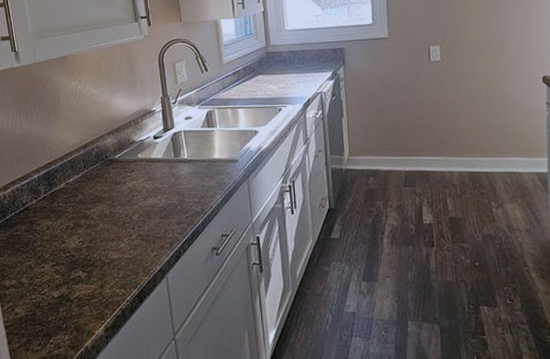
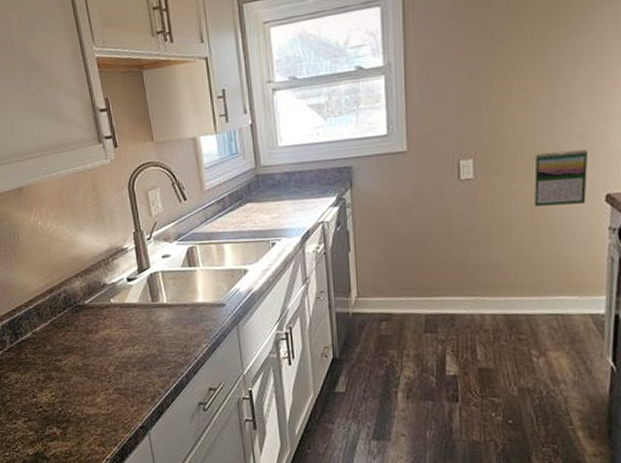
calendar: none [487,40,528,85] -> present [534,149,587,207]

